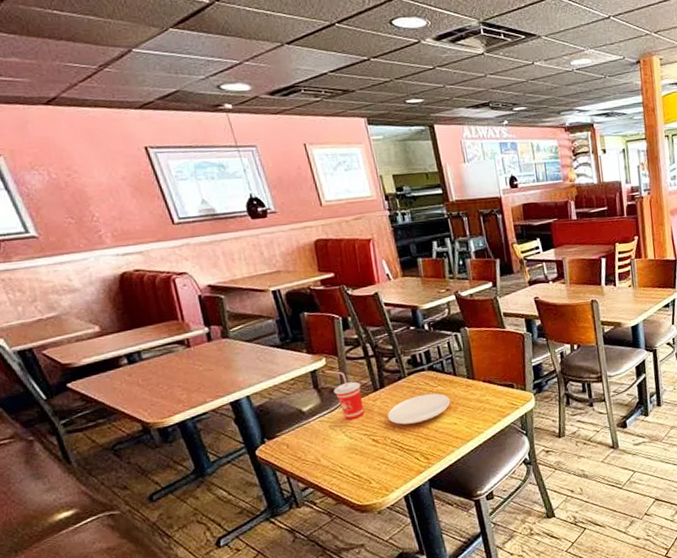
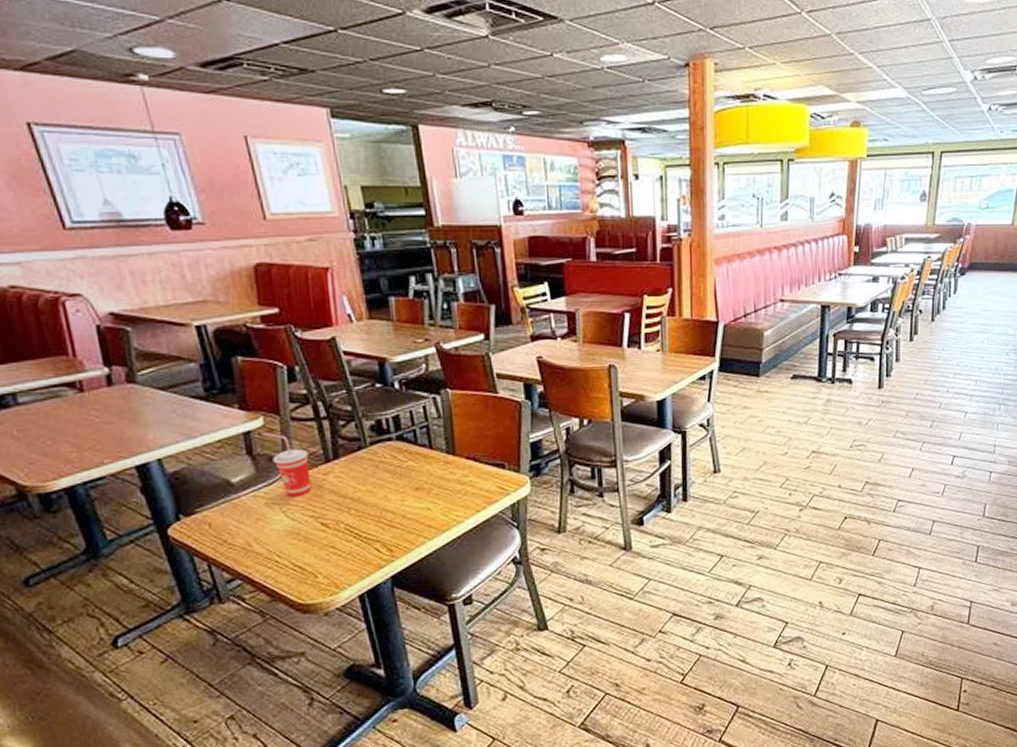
plate: present [387,393,451,425] -> none [341,469,424,507]

